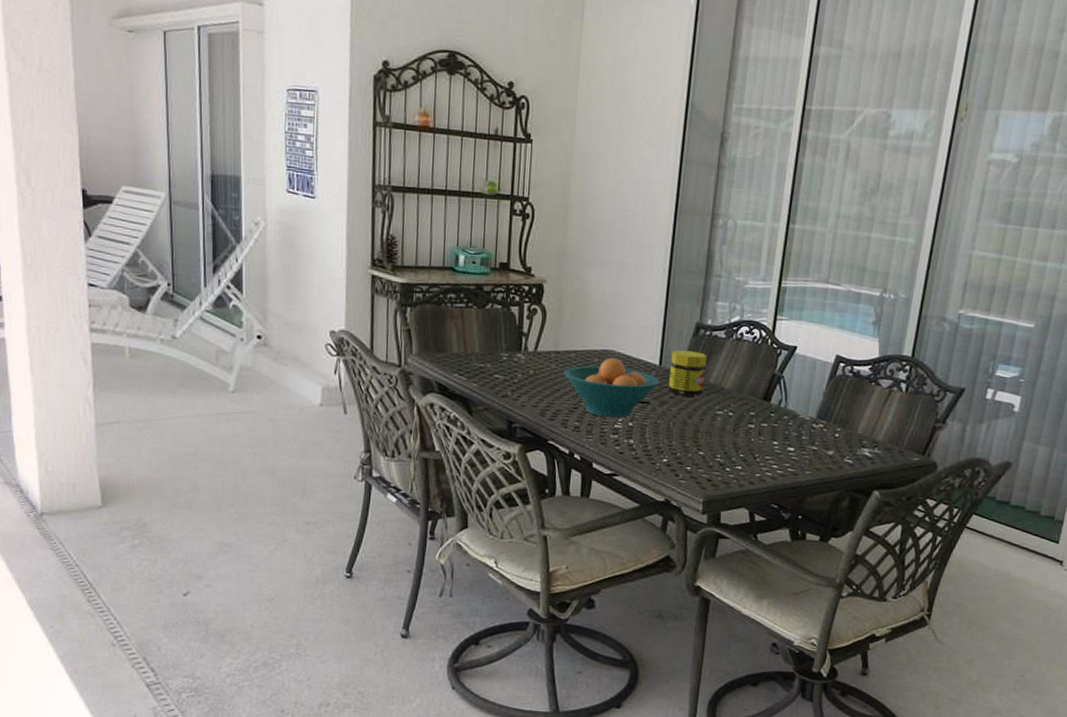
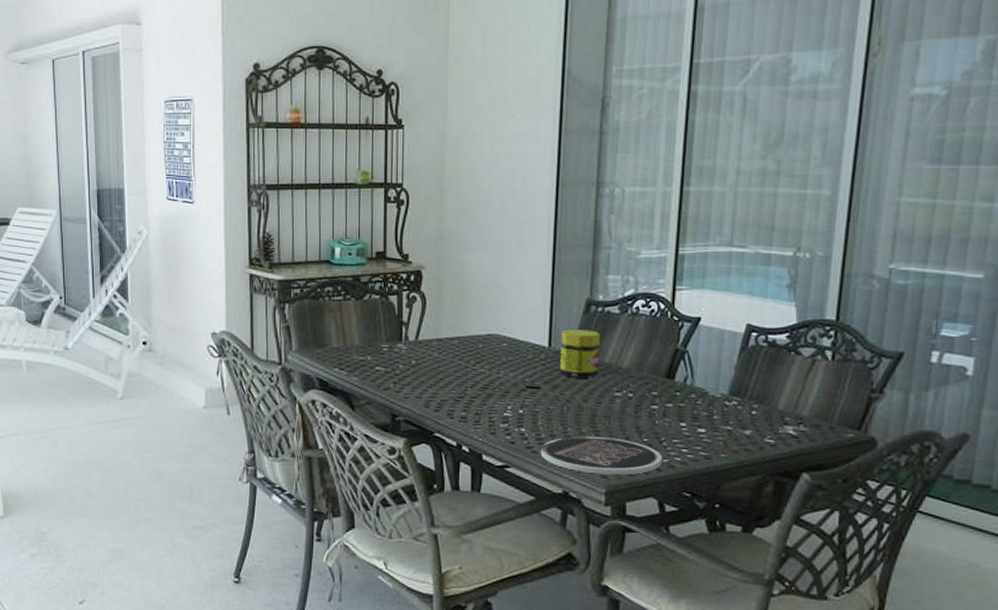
fruit bowl: present [564,358,660,418] -> none [448,343,550,405]
plate: none [646,449,756,487] -> present [540,436,663,475]

